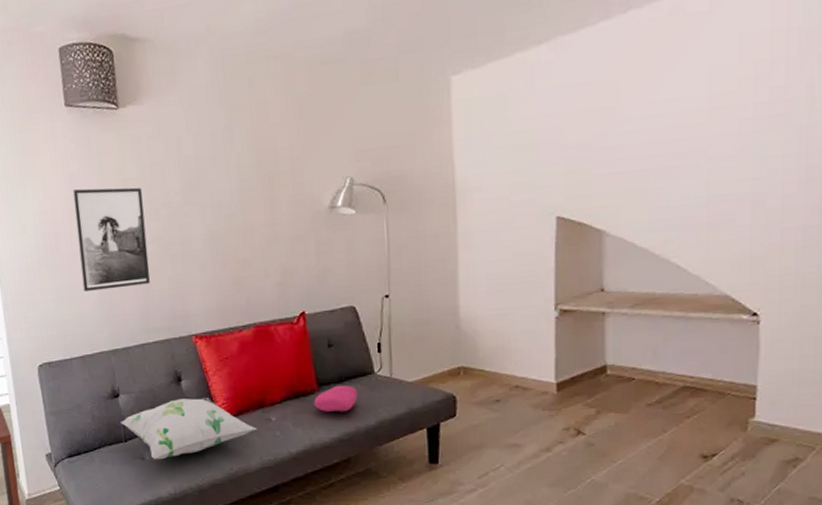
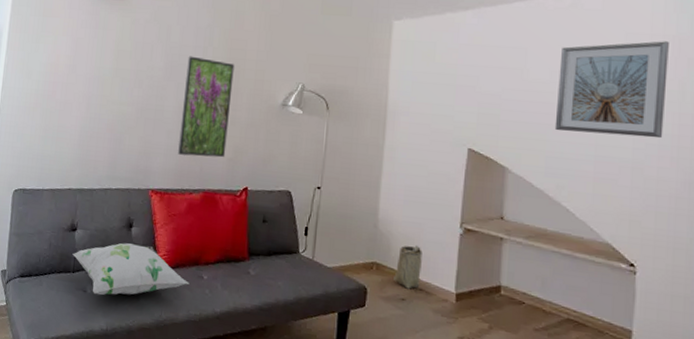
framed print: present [72,187,150,291] -> none [66,51,133,139]
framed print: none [208,168,273,289] -> present [178,56,235,158]
cushion: present [313,385,358,412] -> none [242,257,282,283]
basket: none [485,340,515,389] -> present [394,246,422,289]
picture frame: none [658,36,794,174] -> present [554,41,669,139]

